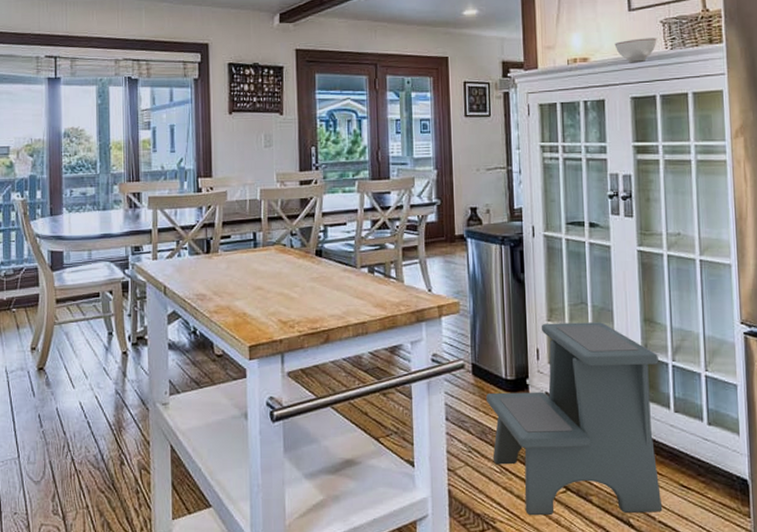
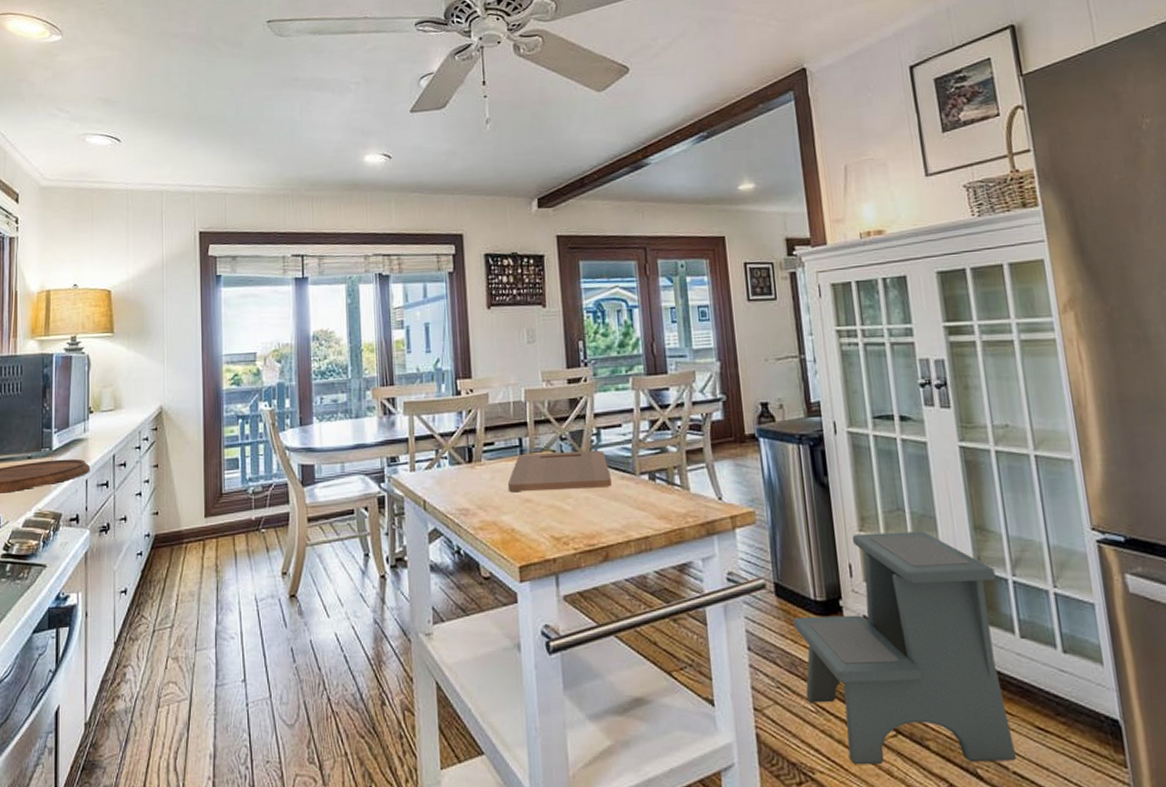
cutting board: none [241,246,335,281] -> present [507,451,612,493]
bowl: present [614,38,657,63] -> none [912,204,962,234]

